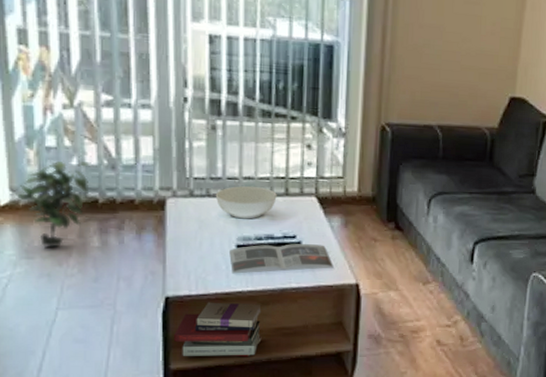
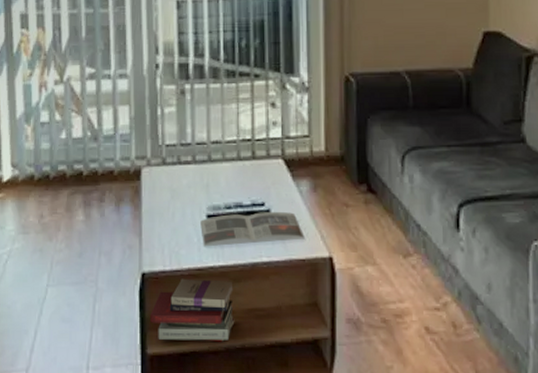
potted plant: present [16,161,91,248] -> none [16,135,77,222]
bowl: present [215,186,277,219] -> none [186,151,244,187]

